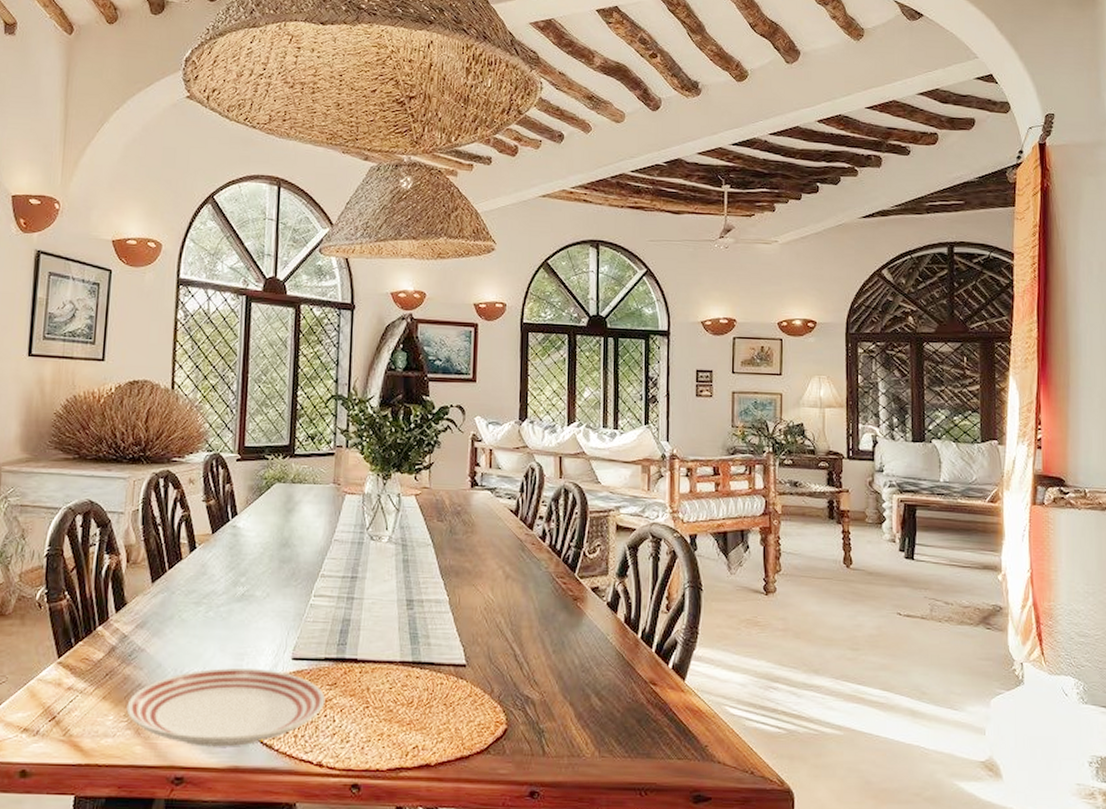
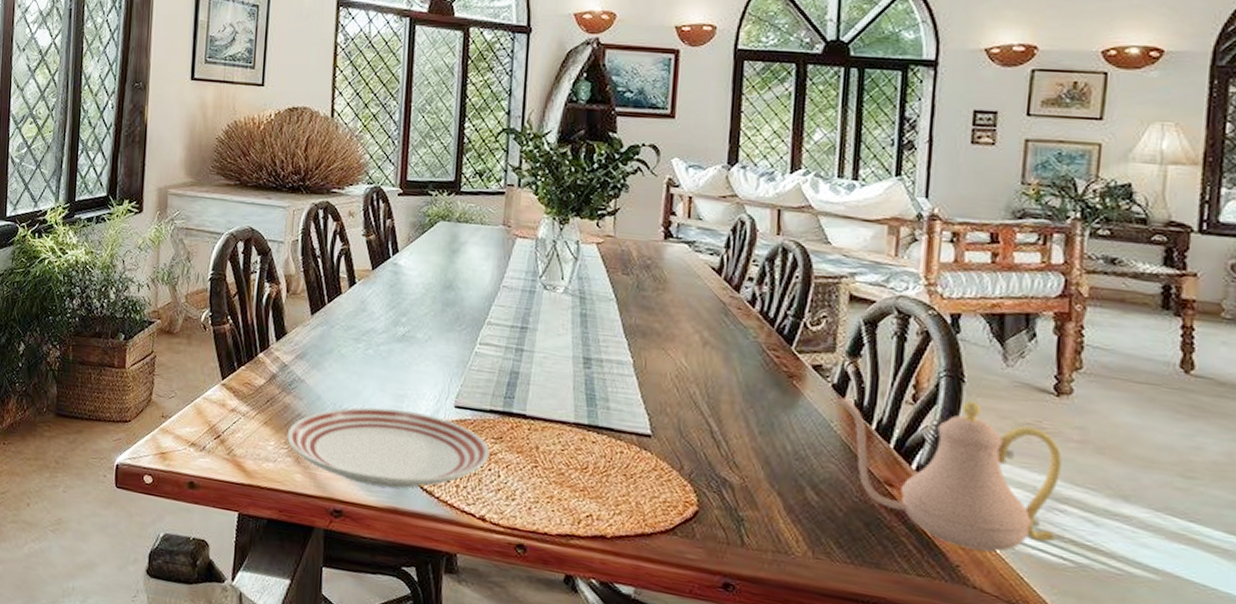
teapot: none [609,605,773,730] -> present [834,397,1062,552]

